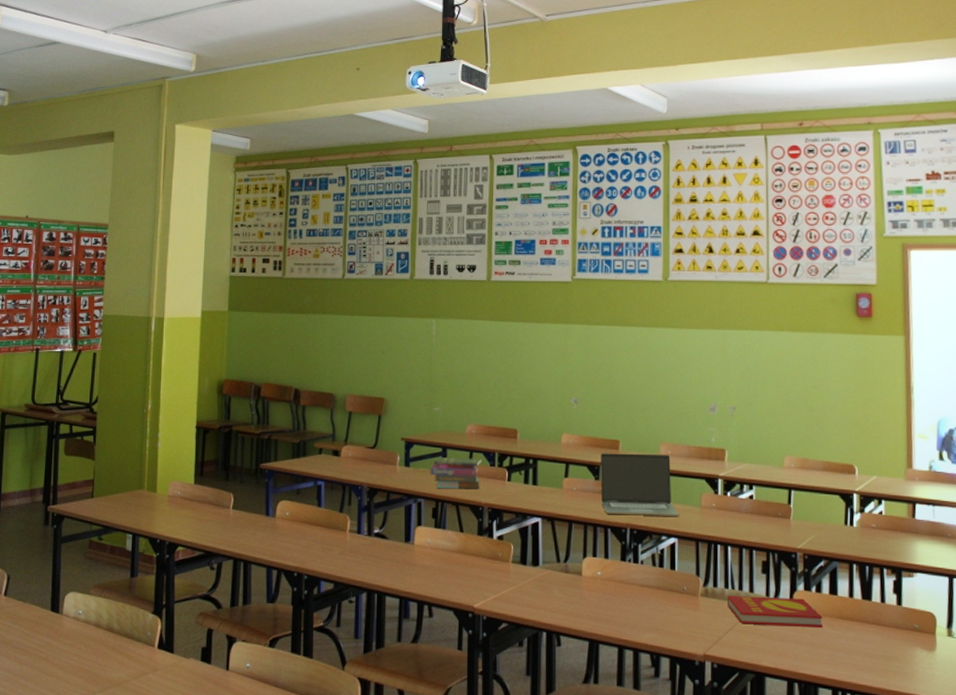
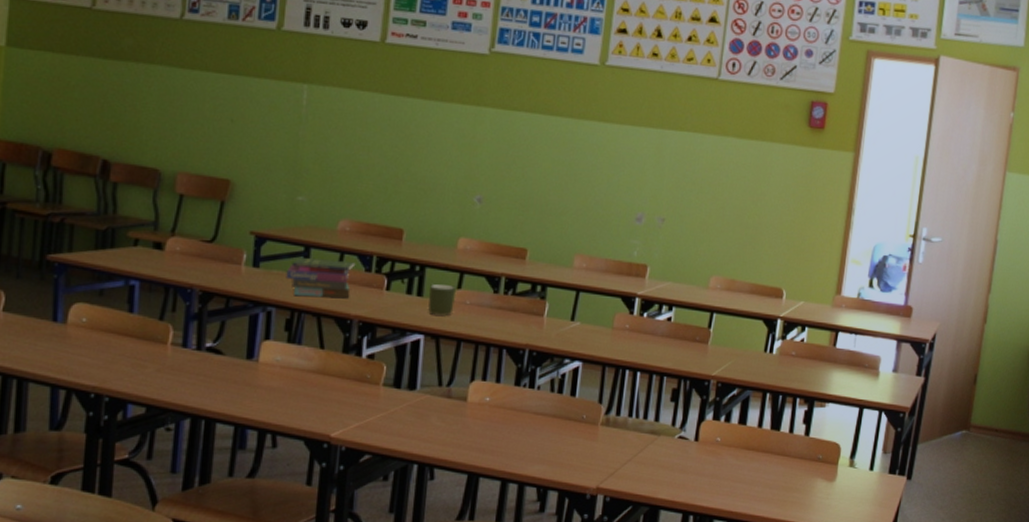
mug: none [543,473,563,501] -> present [428,283,456,316]
laptop: present [601,453,679,516] -> none [498,262,587,337]
book: present [726,596,823,627] -> none [628,425,729,458]

